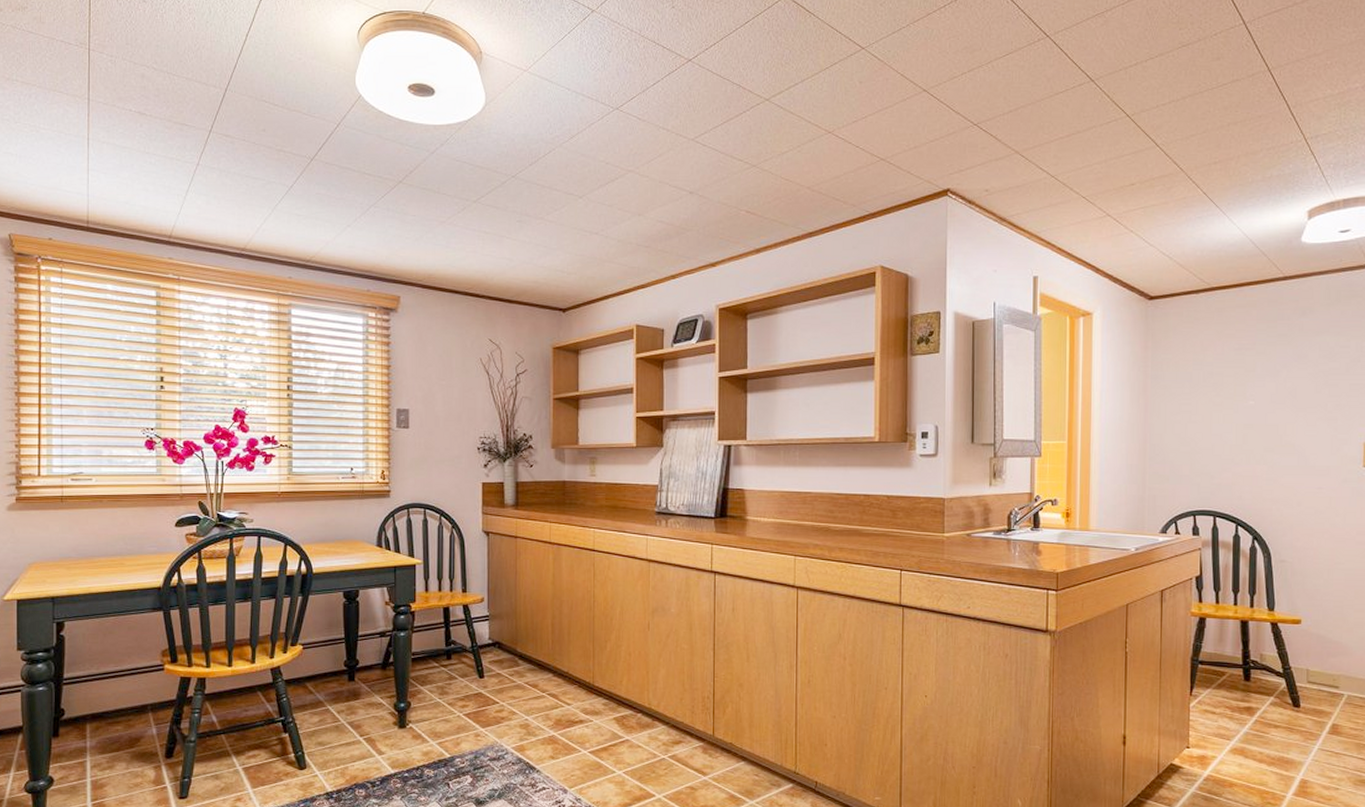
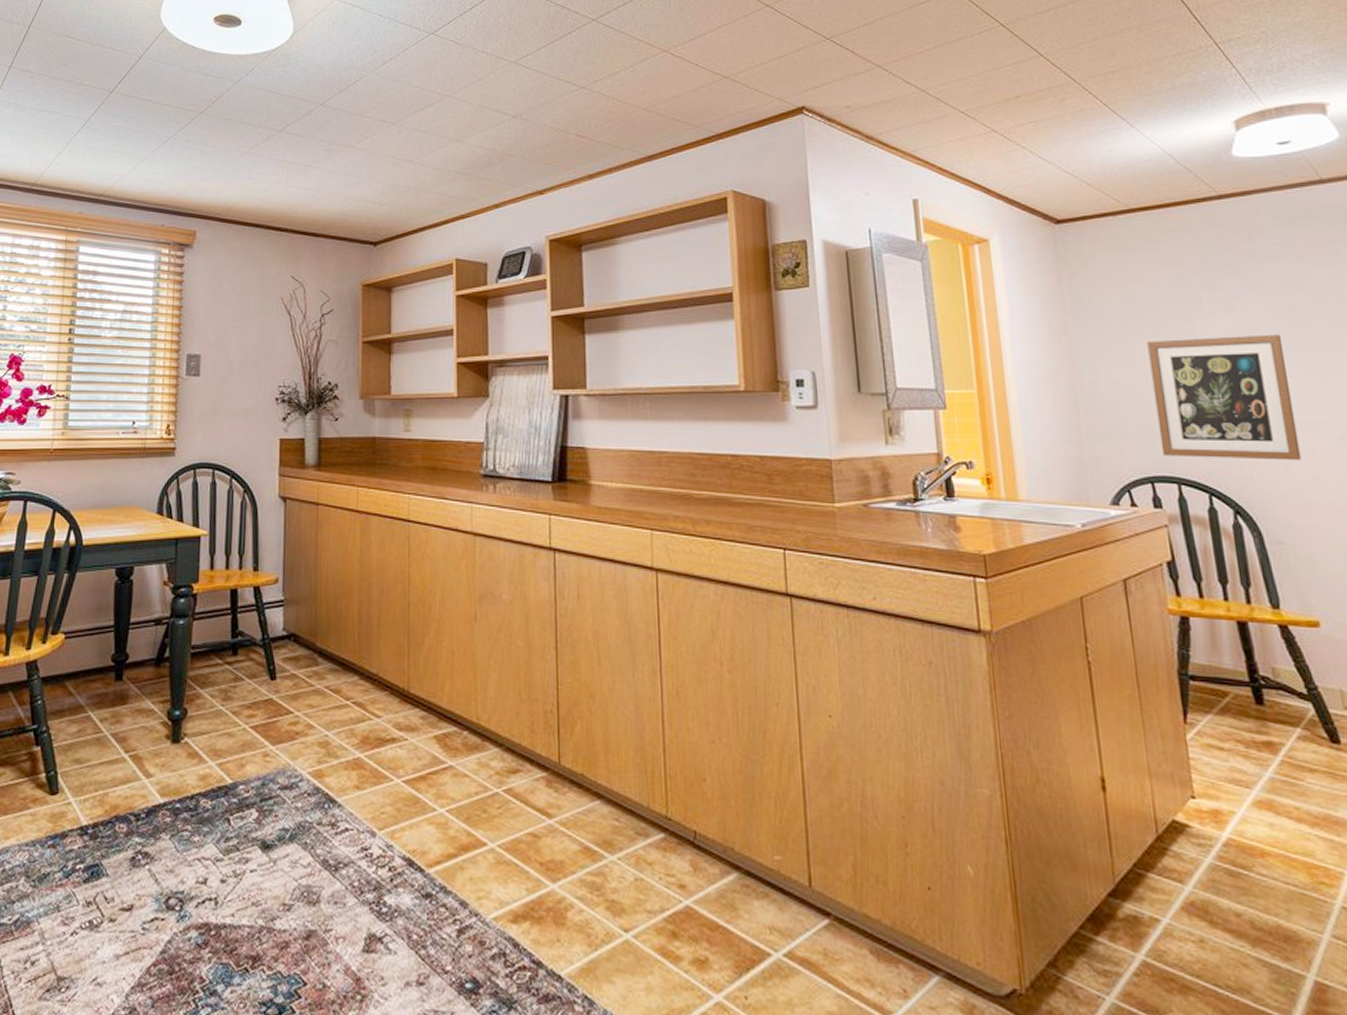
wall art: none [1205,396,1313,498] -> present [1147,334,1302,461]

